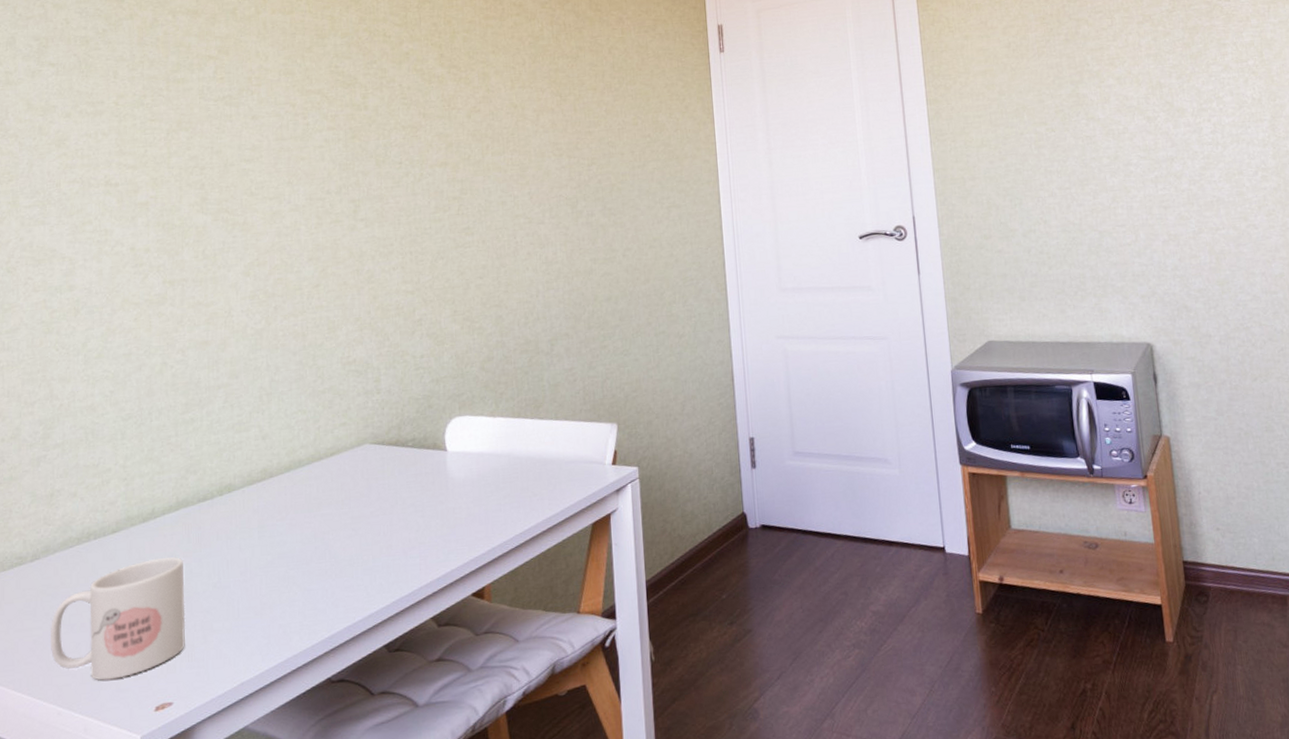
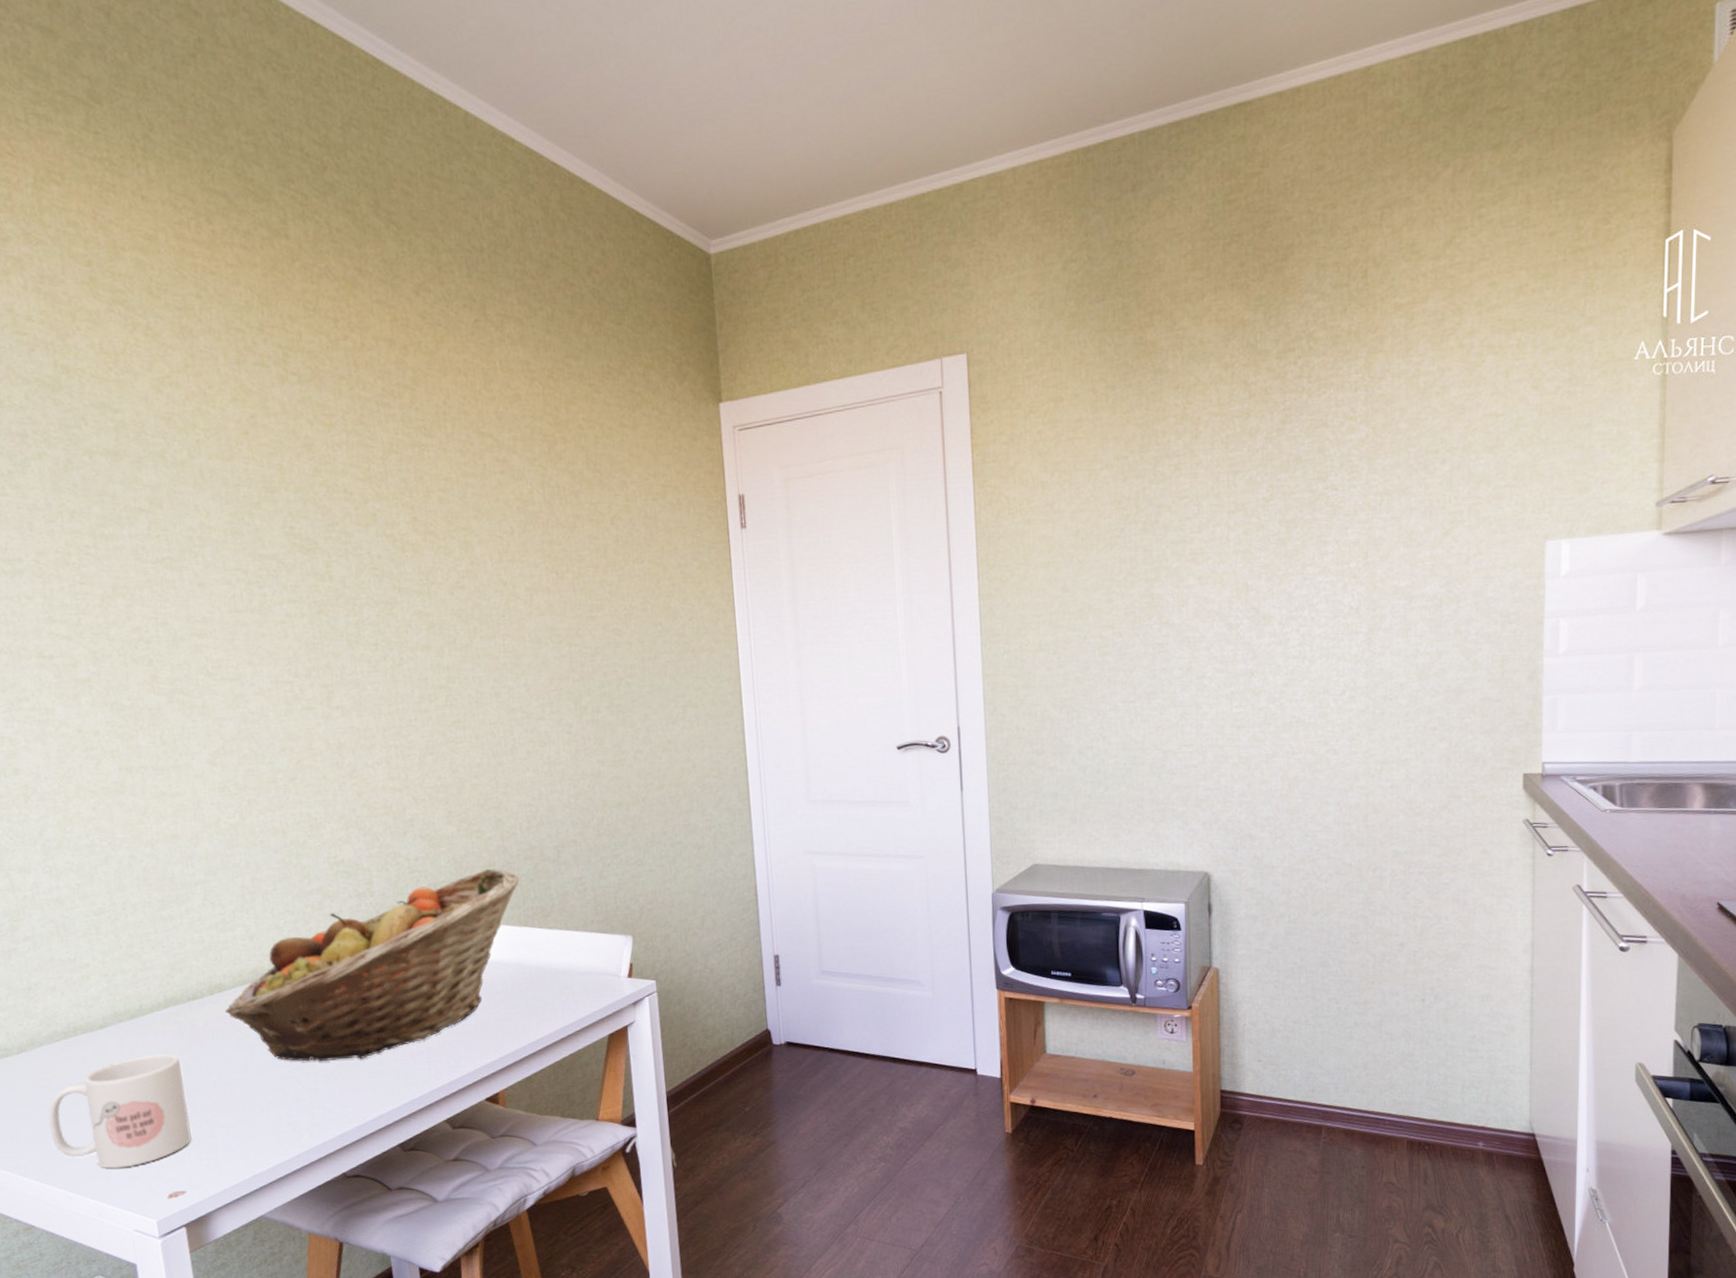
fruit basket: none [231,362,515,561] -> present [224,868,520,1062]

